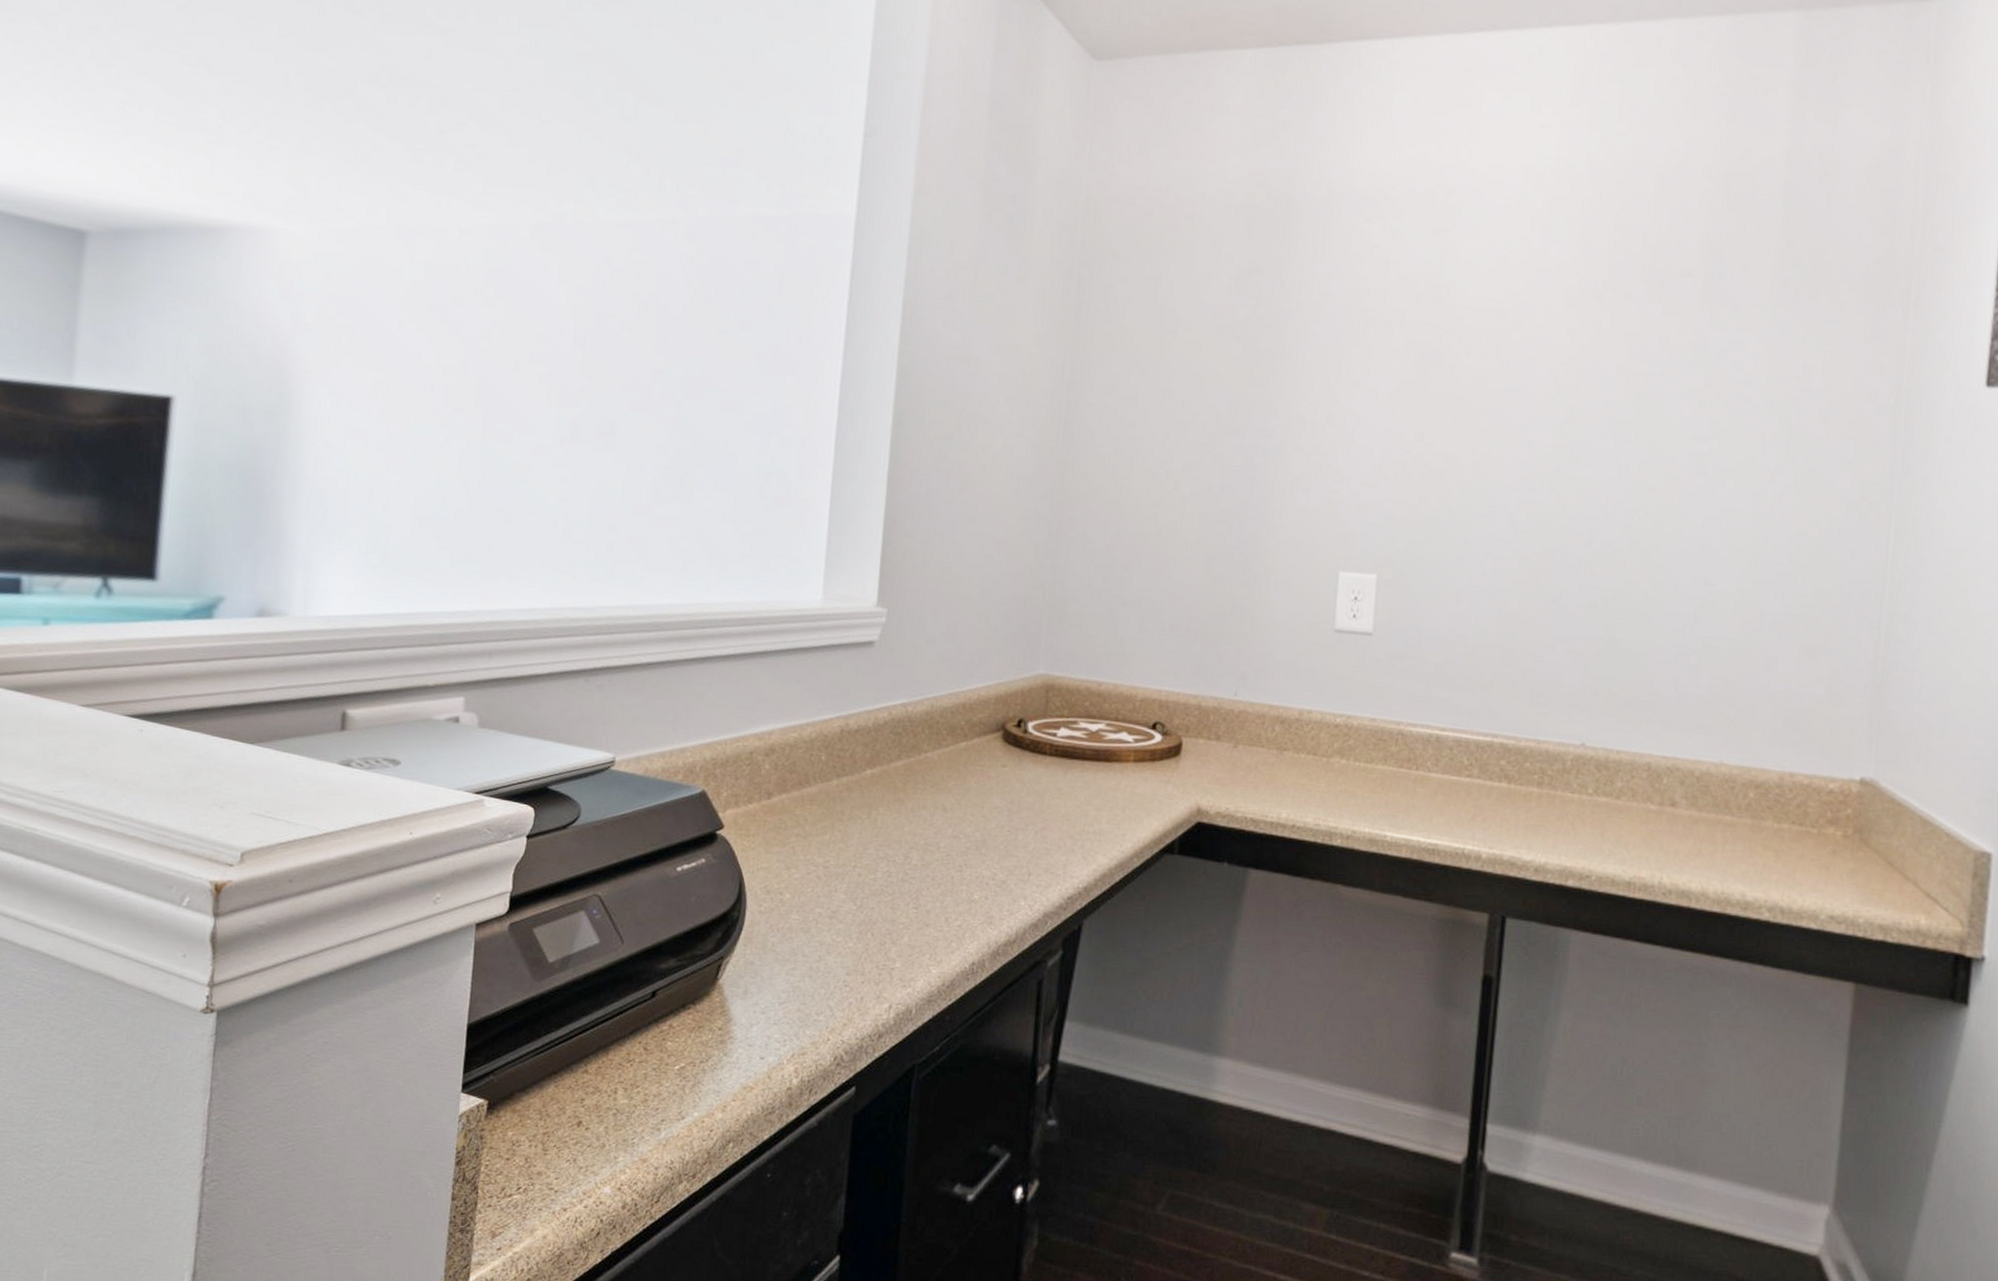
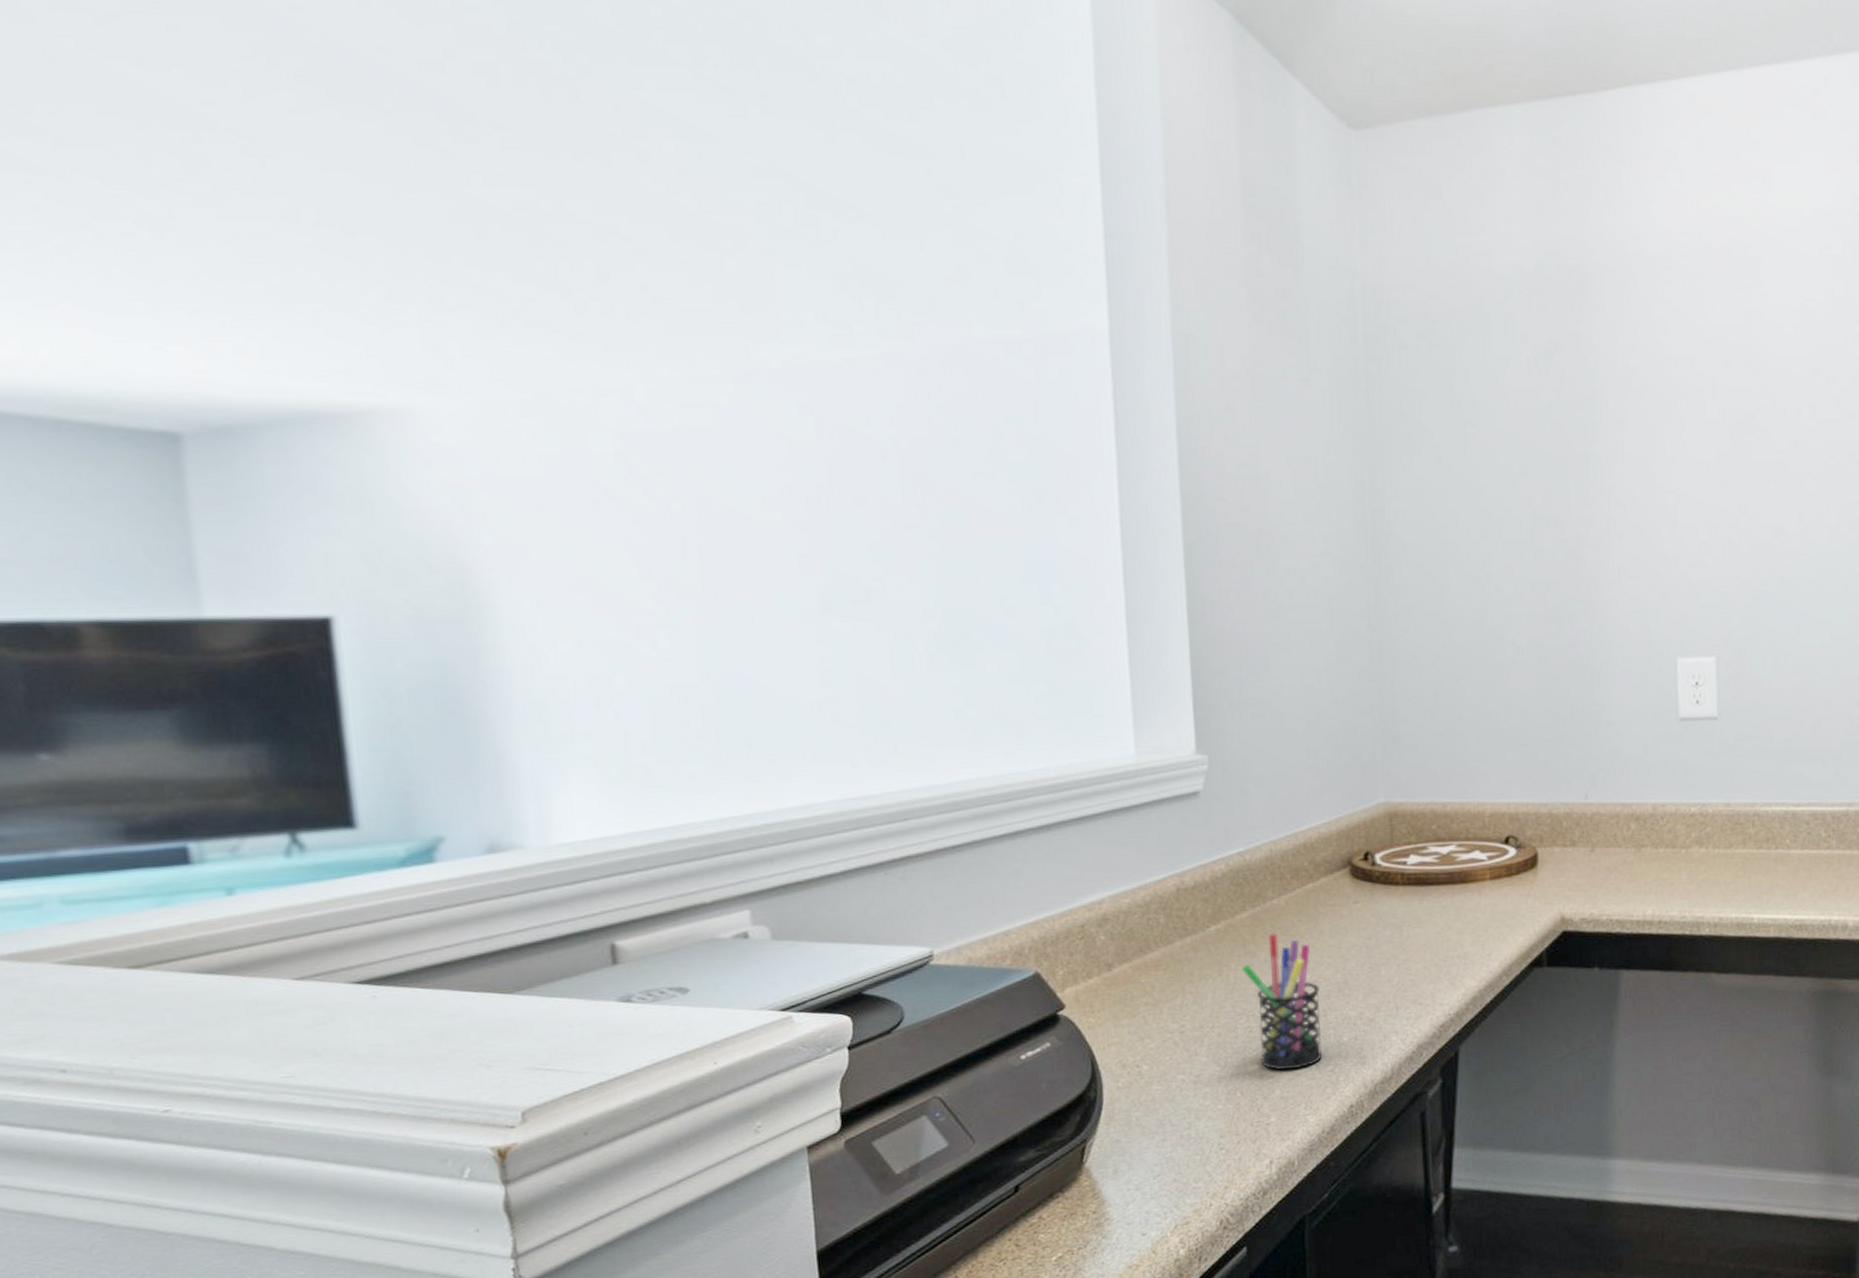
pen holder: none [889,784,959,919] -> present [1241,932,1323,1070]

